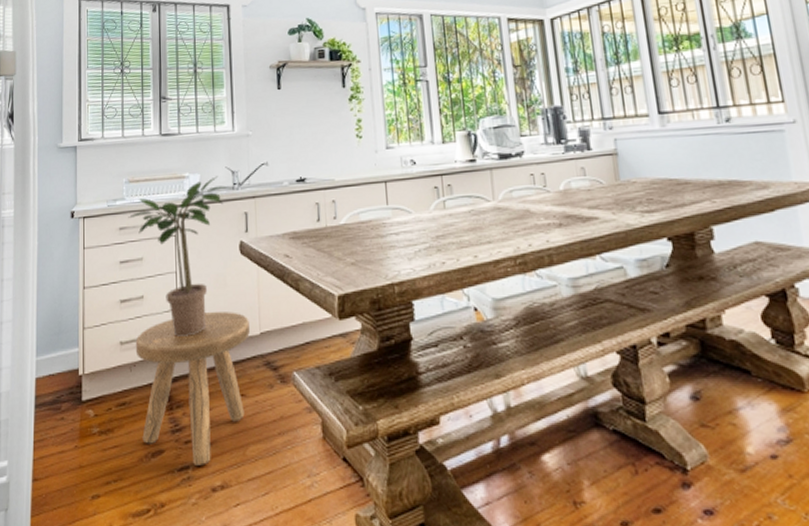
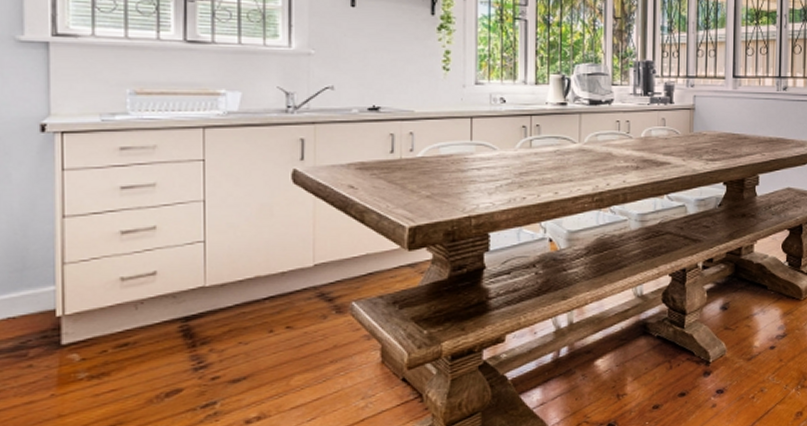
potted plant: present [128,176,230,336] -> none [133,96,282,270]
stool: present [135,312,250,465] -> none [143,243,300,401]

